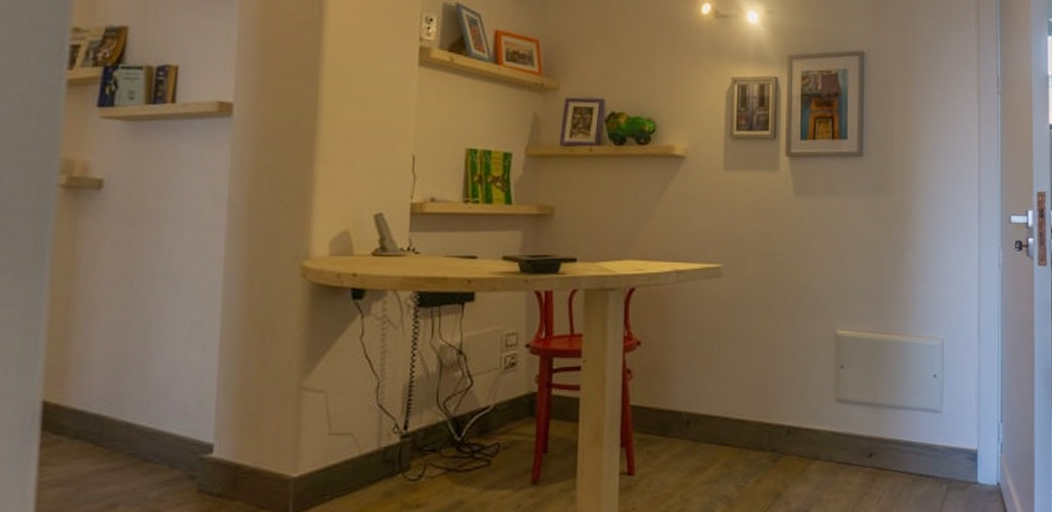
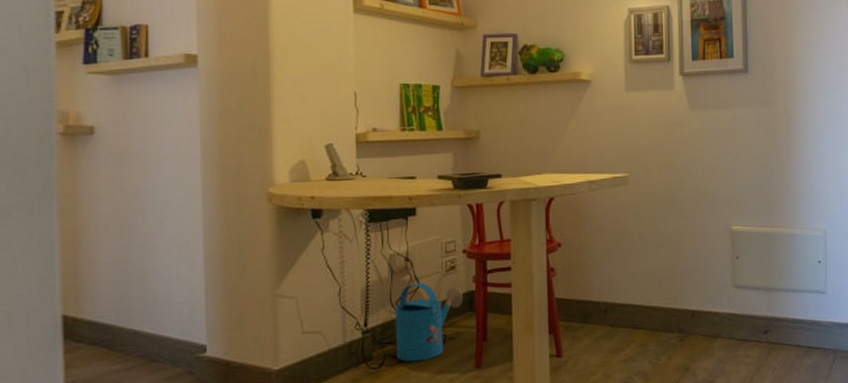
watering can: none [438,379,523,474] -> present [394,282,464,362]

